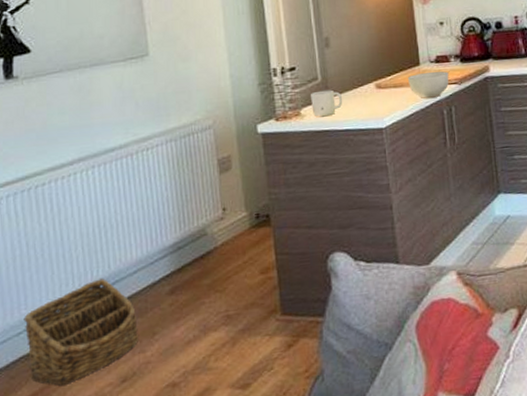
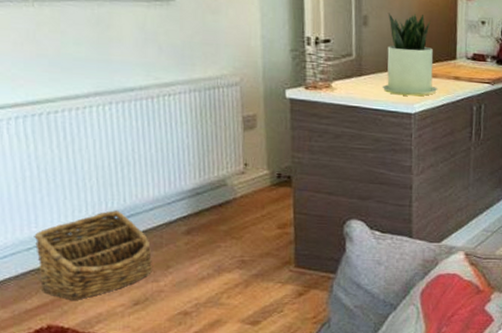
mug: present [311,89,343,118] -> none [343,67,376,94]
planter: none [347,26,405,112] -> present [382,13,437,96]
bowl: present [407,71,449,99] -> none [442,67,483,93]

